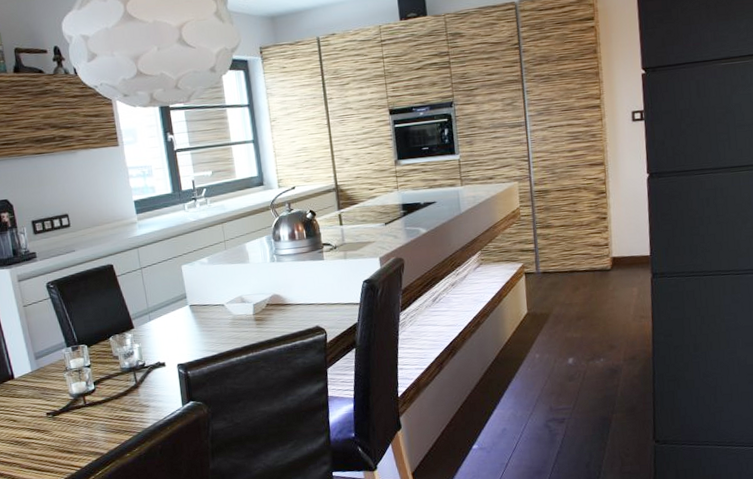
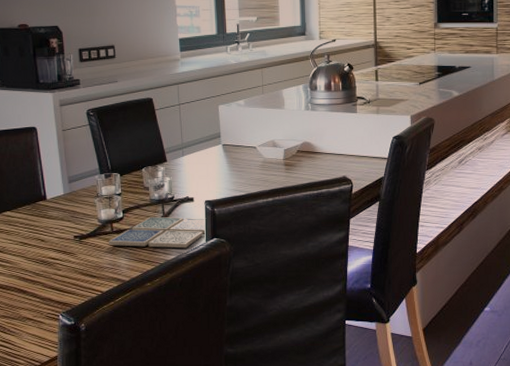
drink coaster: none [82,382,181,419] -> present [108,216,206,248]

